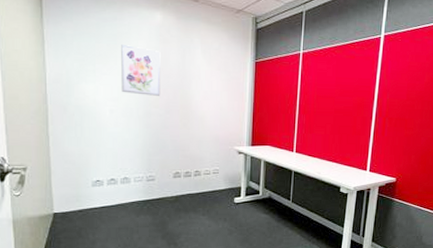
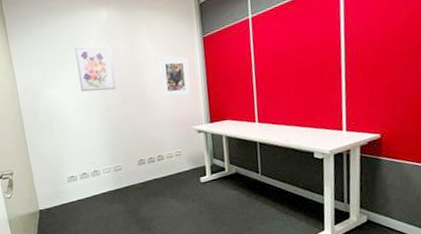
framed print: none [209,73,238,115] -> present [159,57,190,97]

